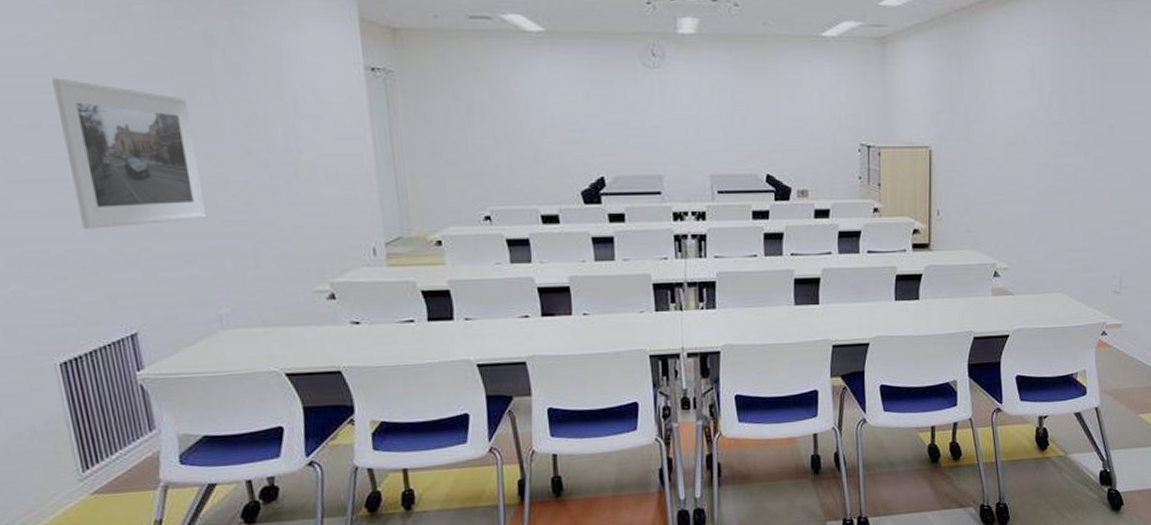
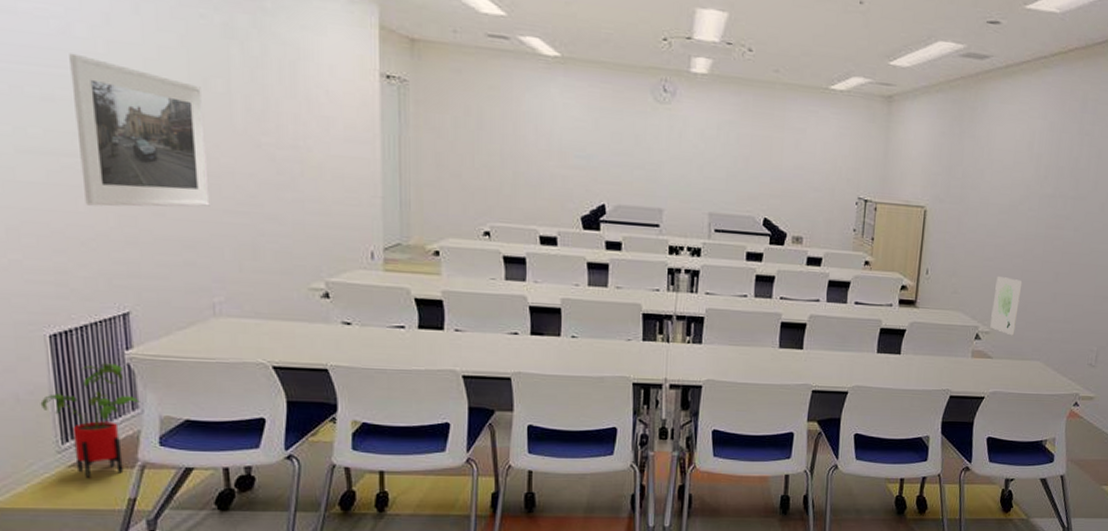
house plant: none [57,386,157,505] -> present [40,363,140,479]
wall art: none [1008,209,1037,270] -> present [990,275,1023,336]

